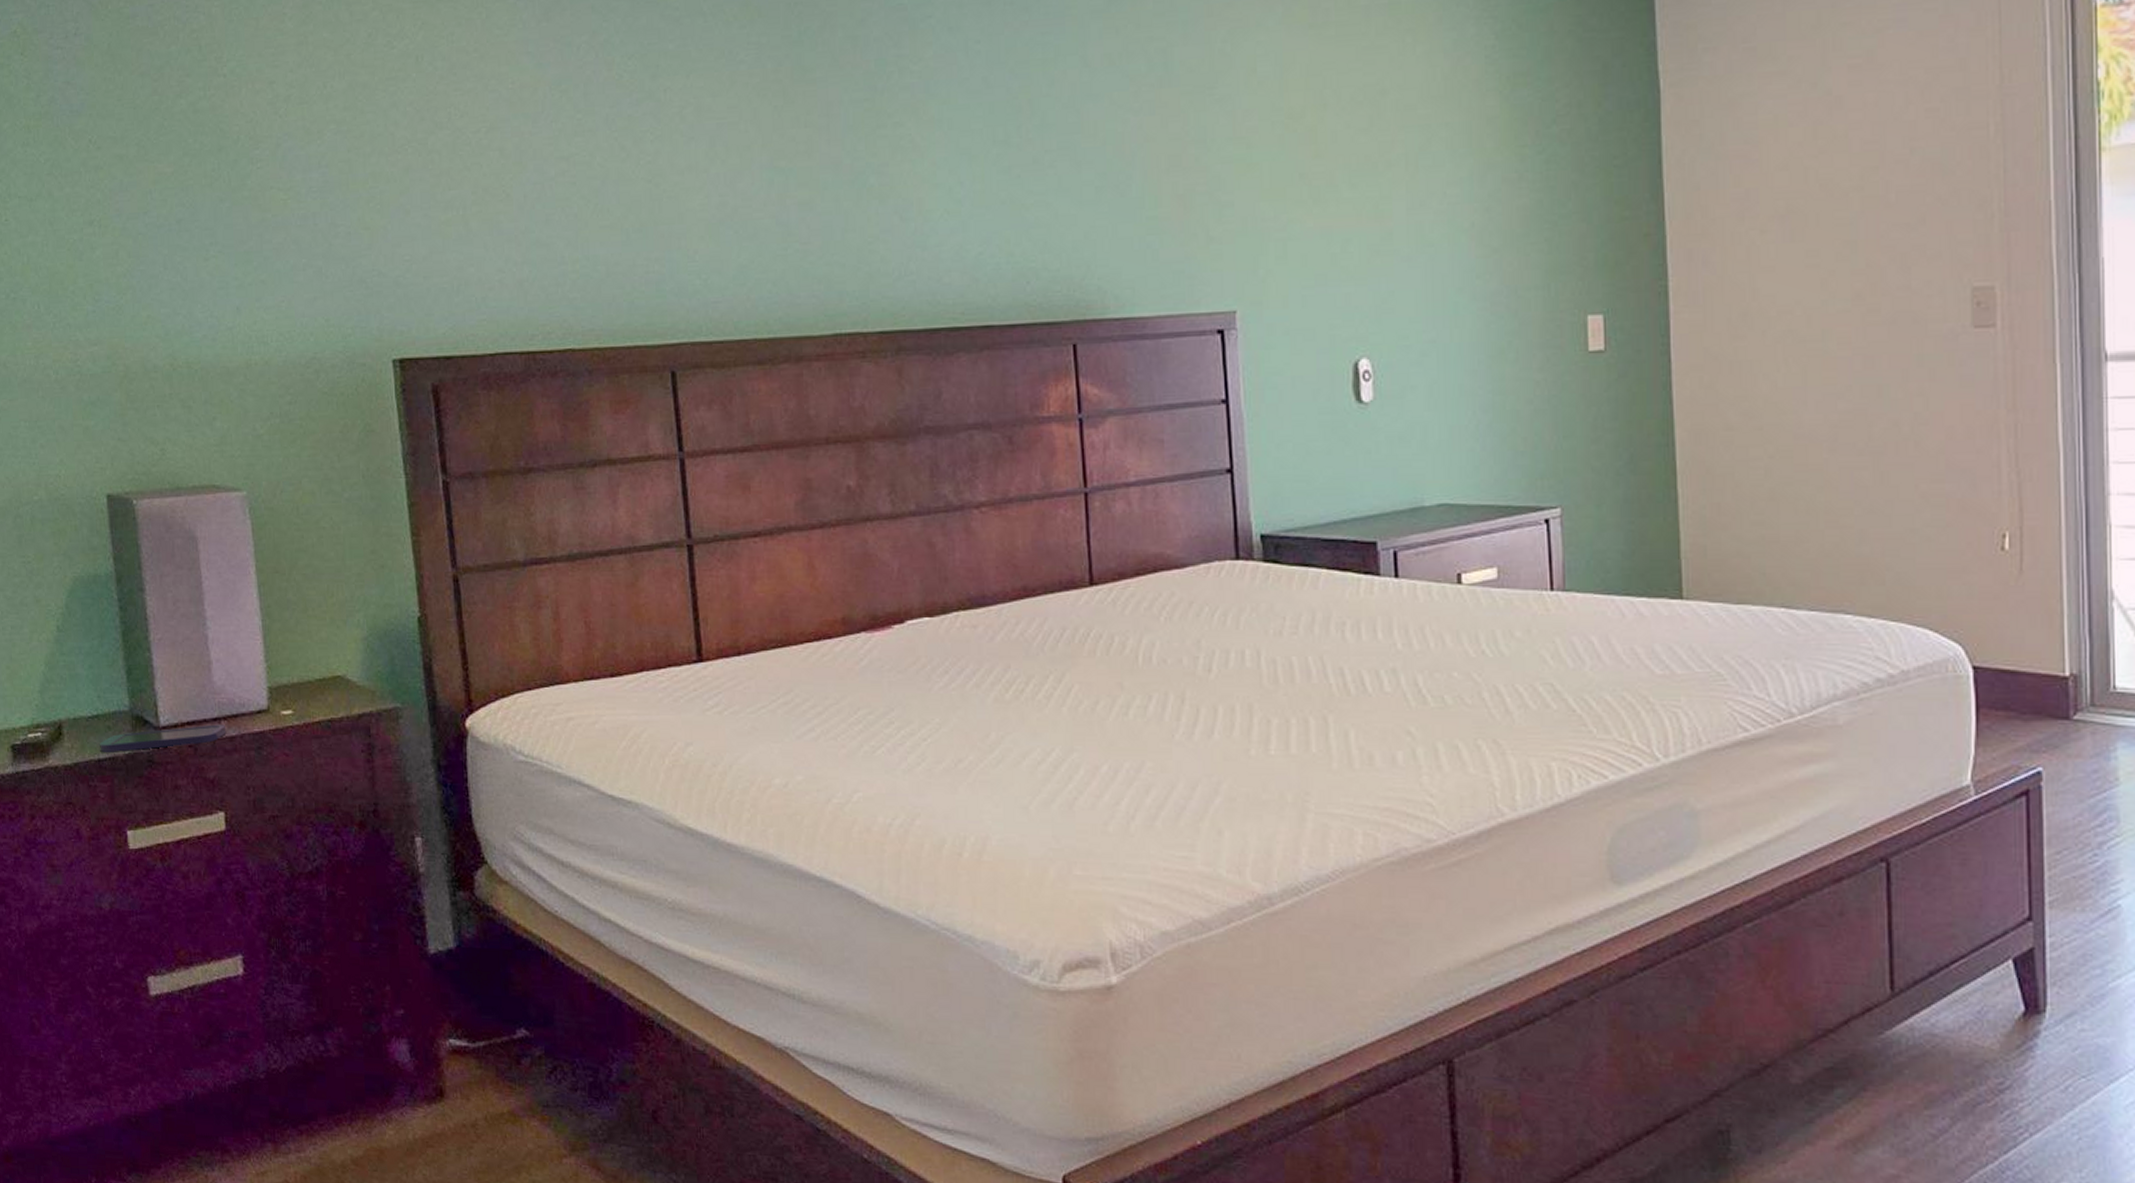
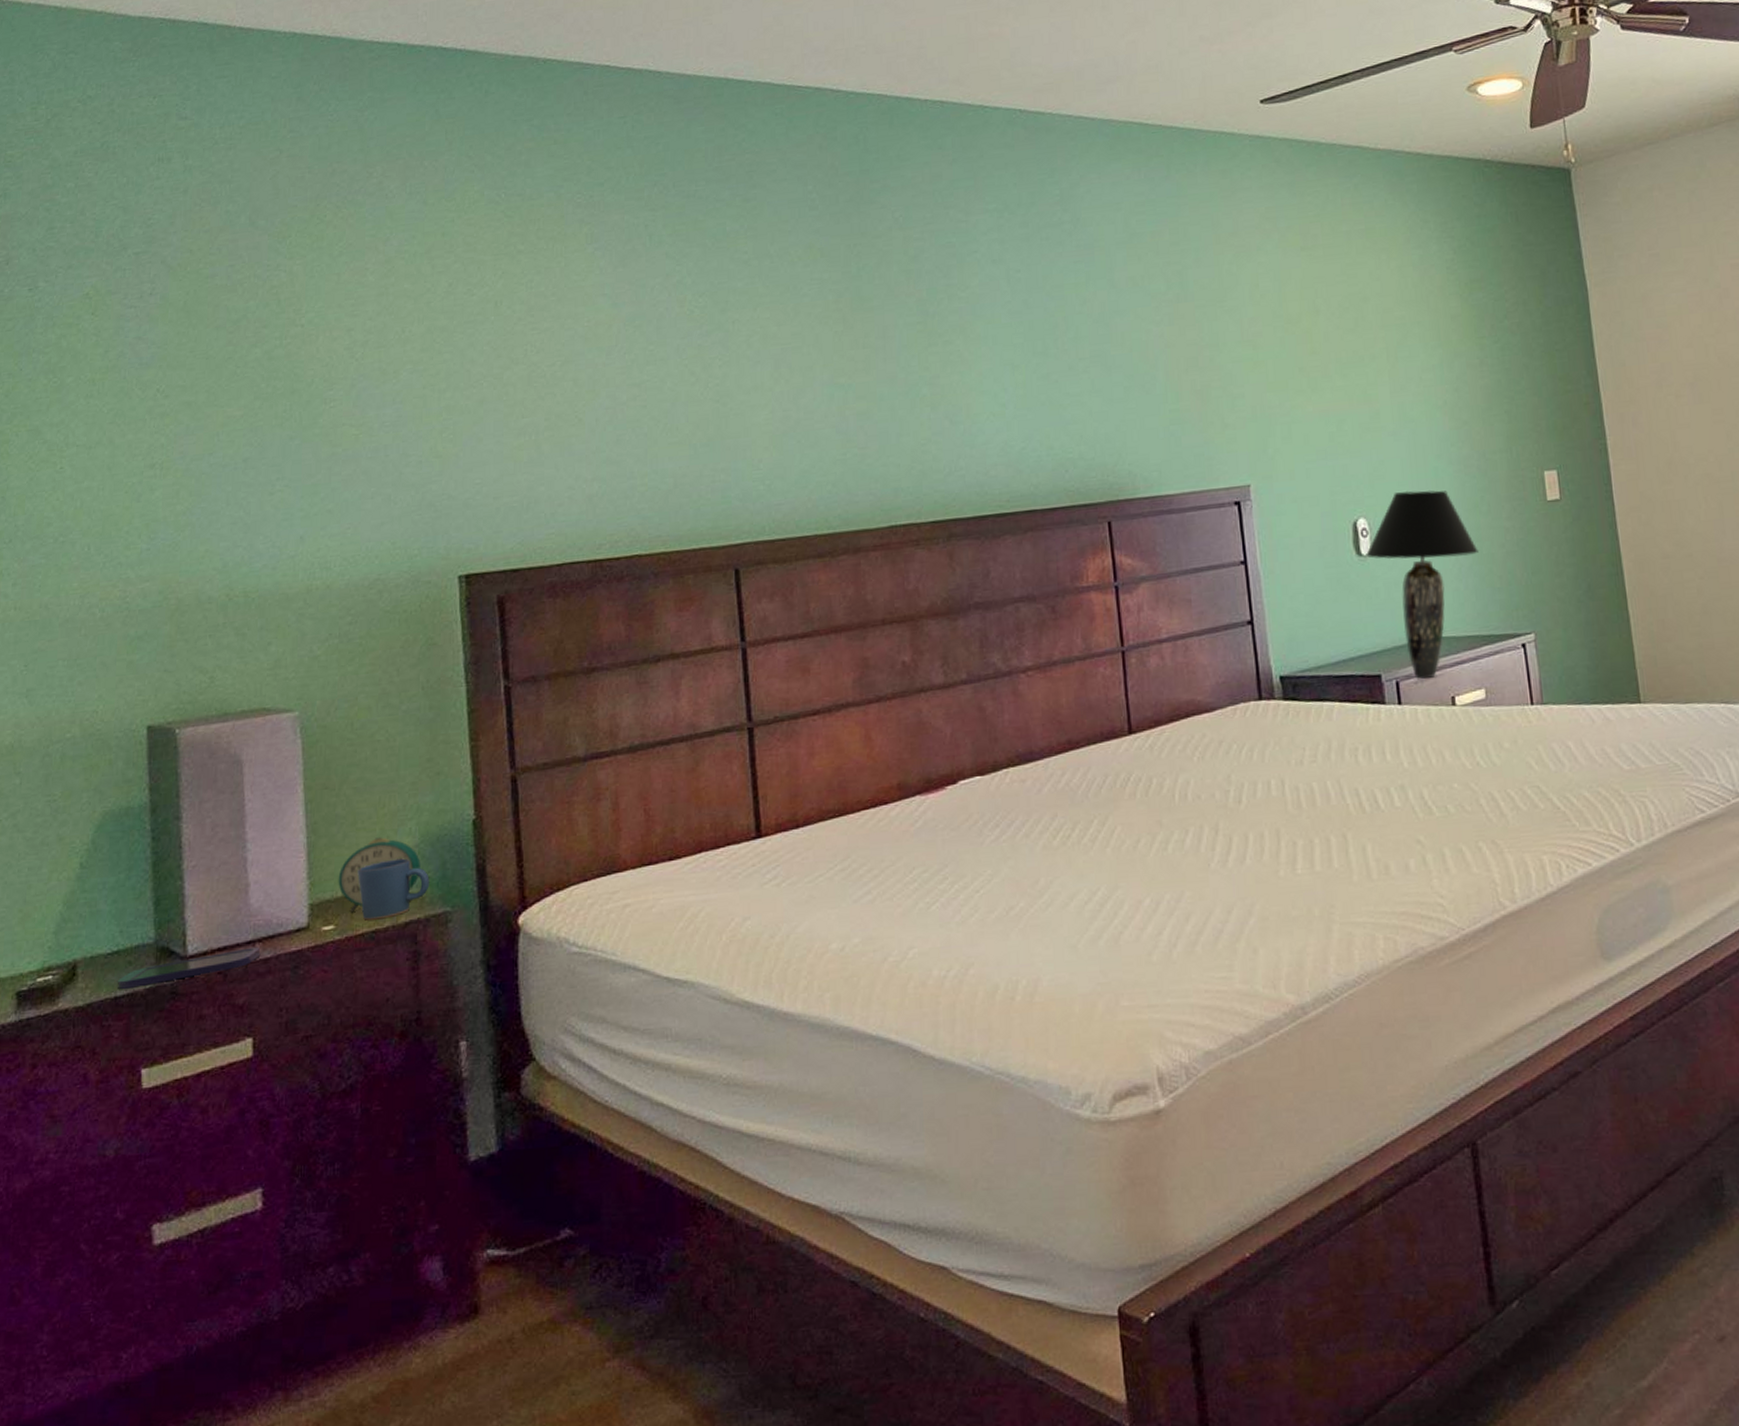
alarm clock: none [293,626,370,700] -> present [338,837,421,913]
mug: none [311,650,380,710] -> present [357,858,430,922]
table lamp: none [1367,328,1501,550] -> present [1366,490,1479,679]

